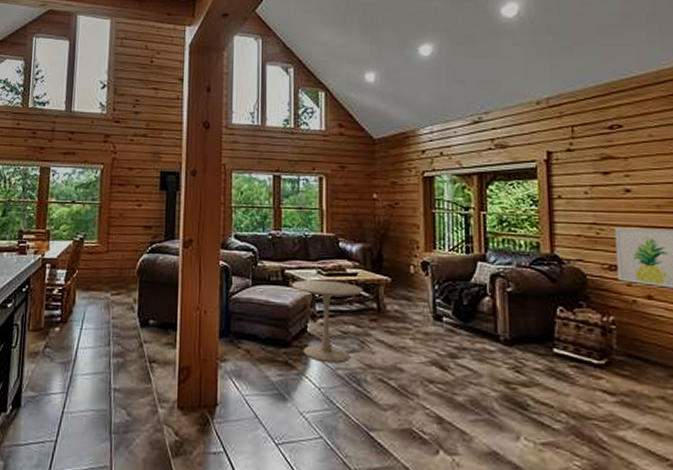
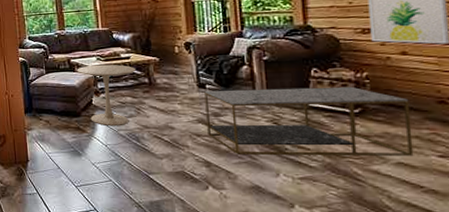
coffee table: none [440,324,660,421] -> present [204,86,414,156]

